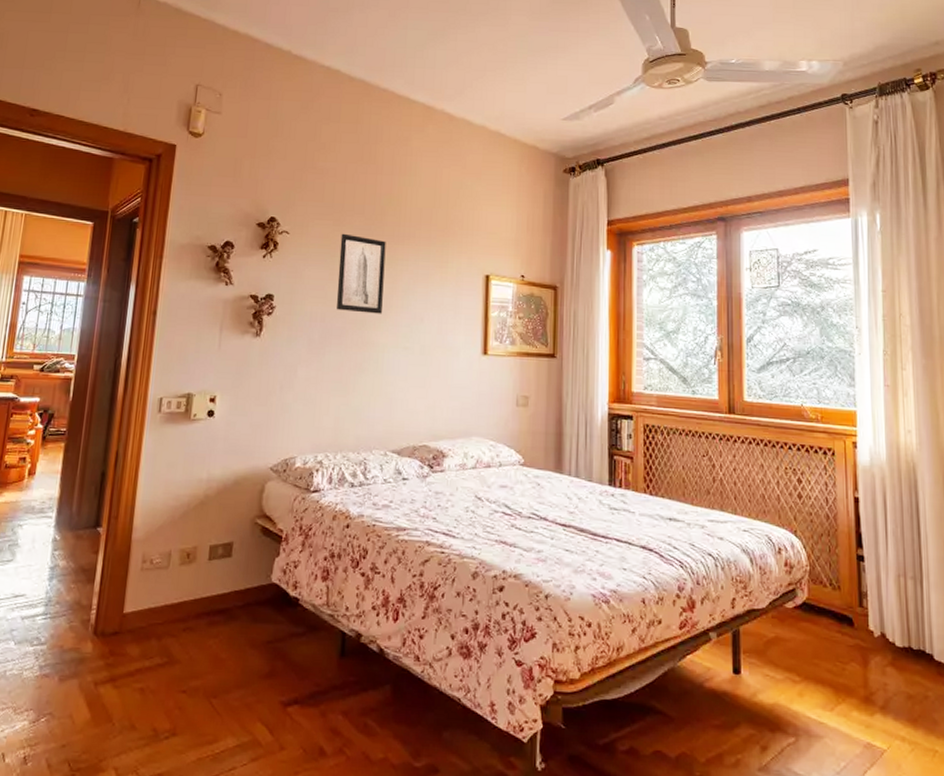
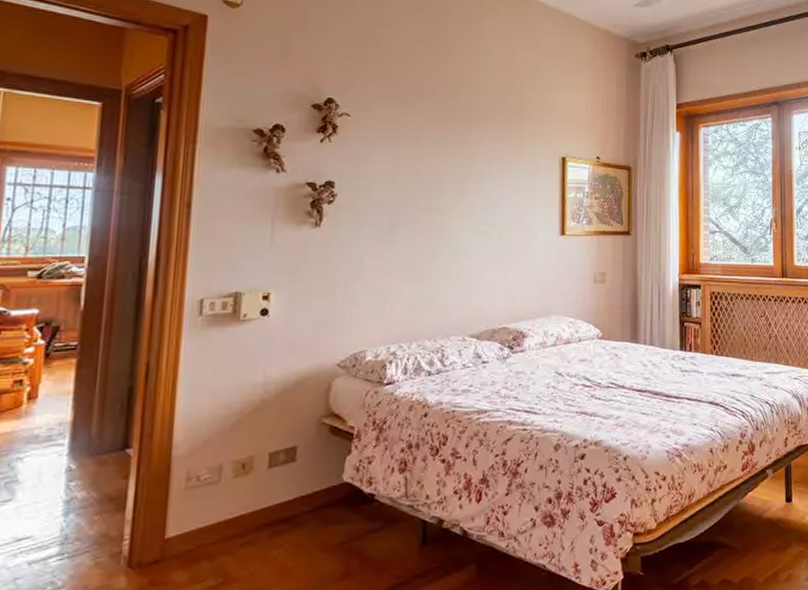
wall art: present [337,233,386,314] -> none [406,116,459,199]

